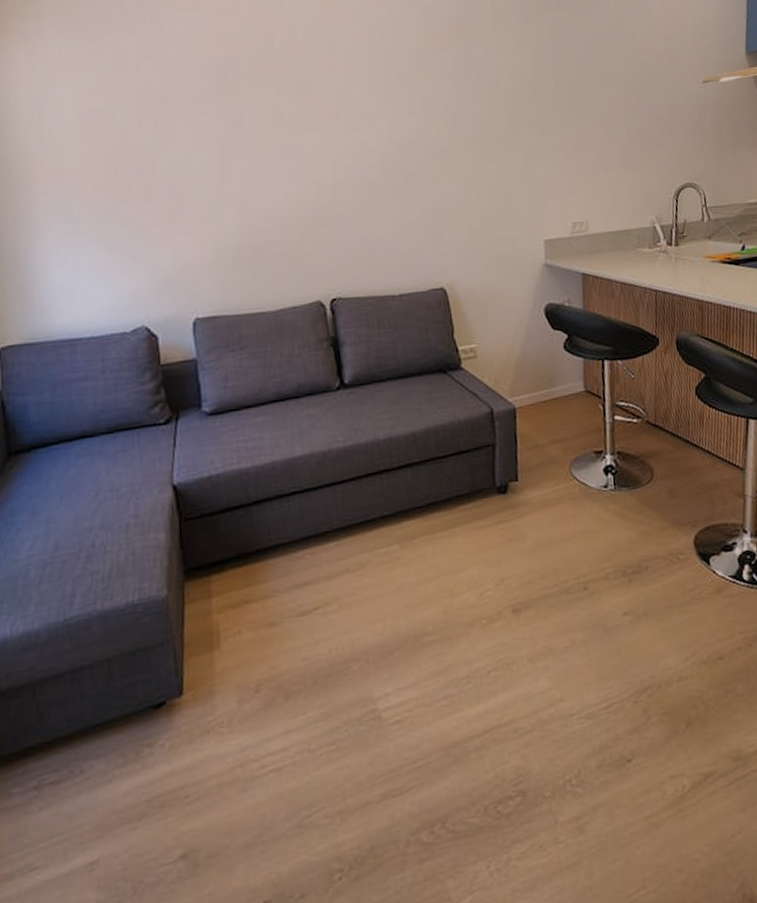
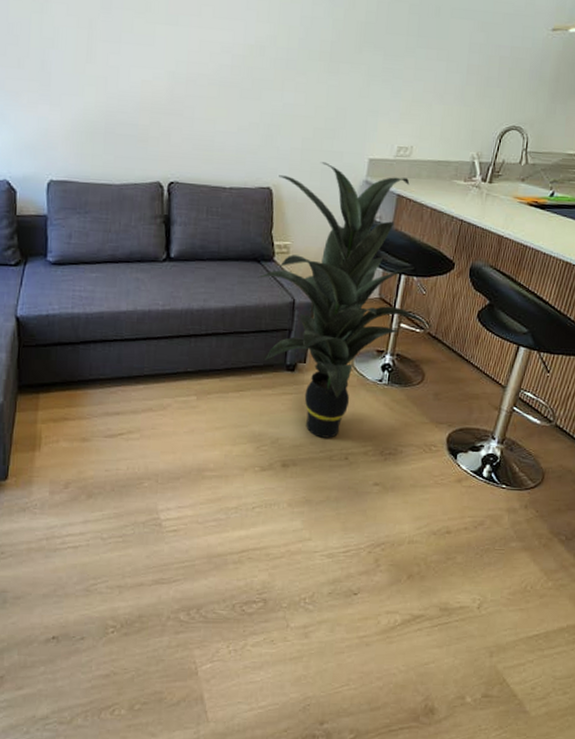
indoor plant: none [446,251,652,569] -> present [258,162,434,438]

